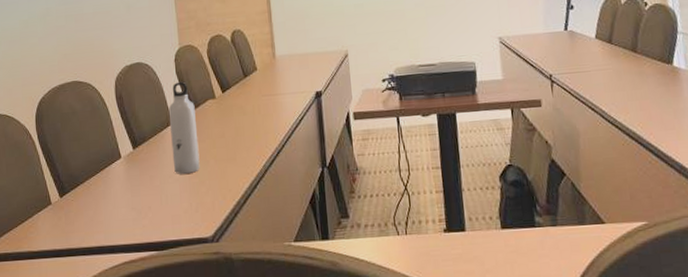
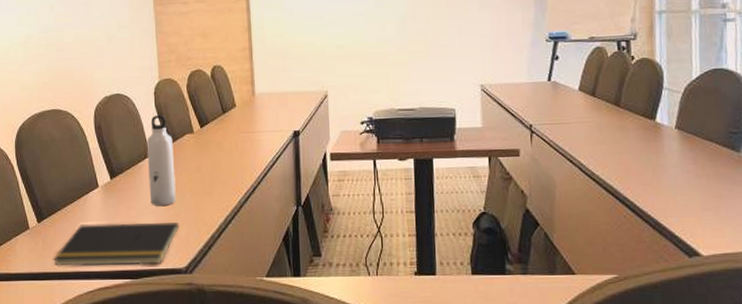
notepad: none [76,190,205,241] -> present [53,222,180,266]

